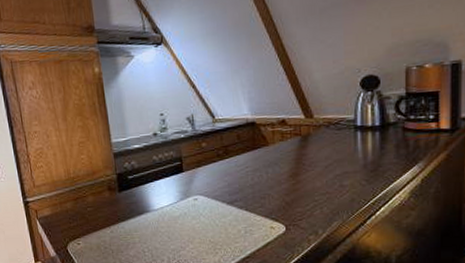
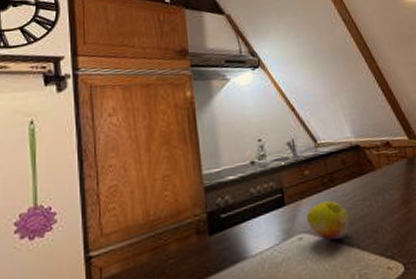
fruit: none [201,170,240,202] -> present [306,200,350,240]

